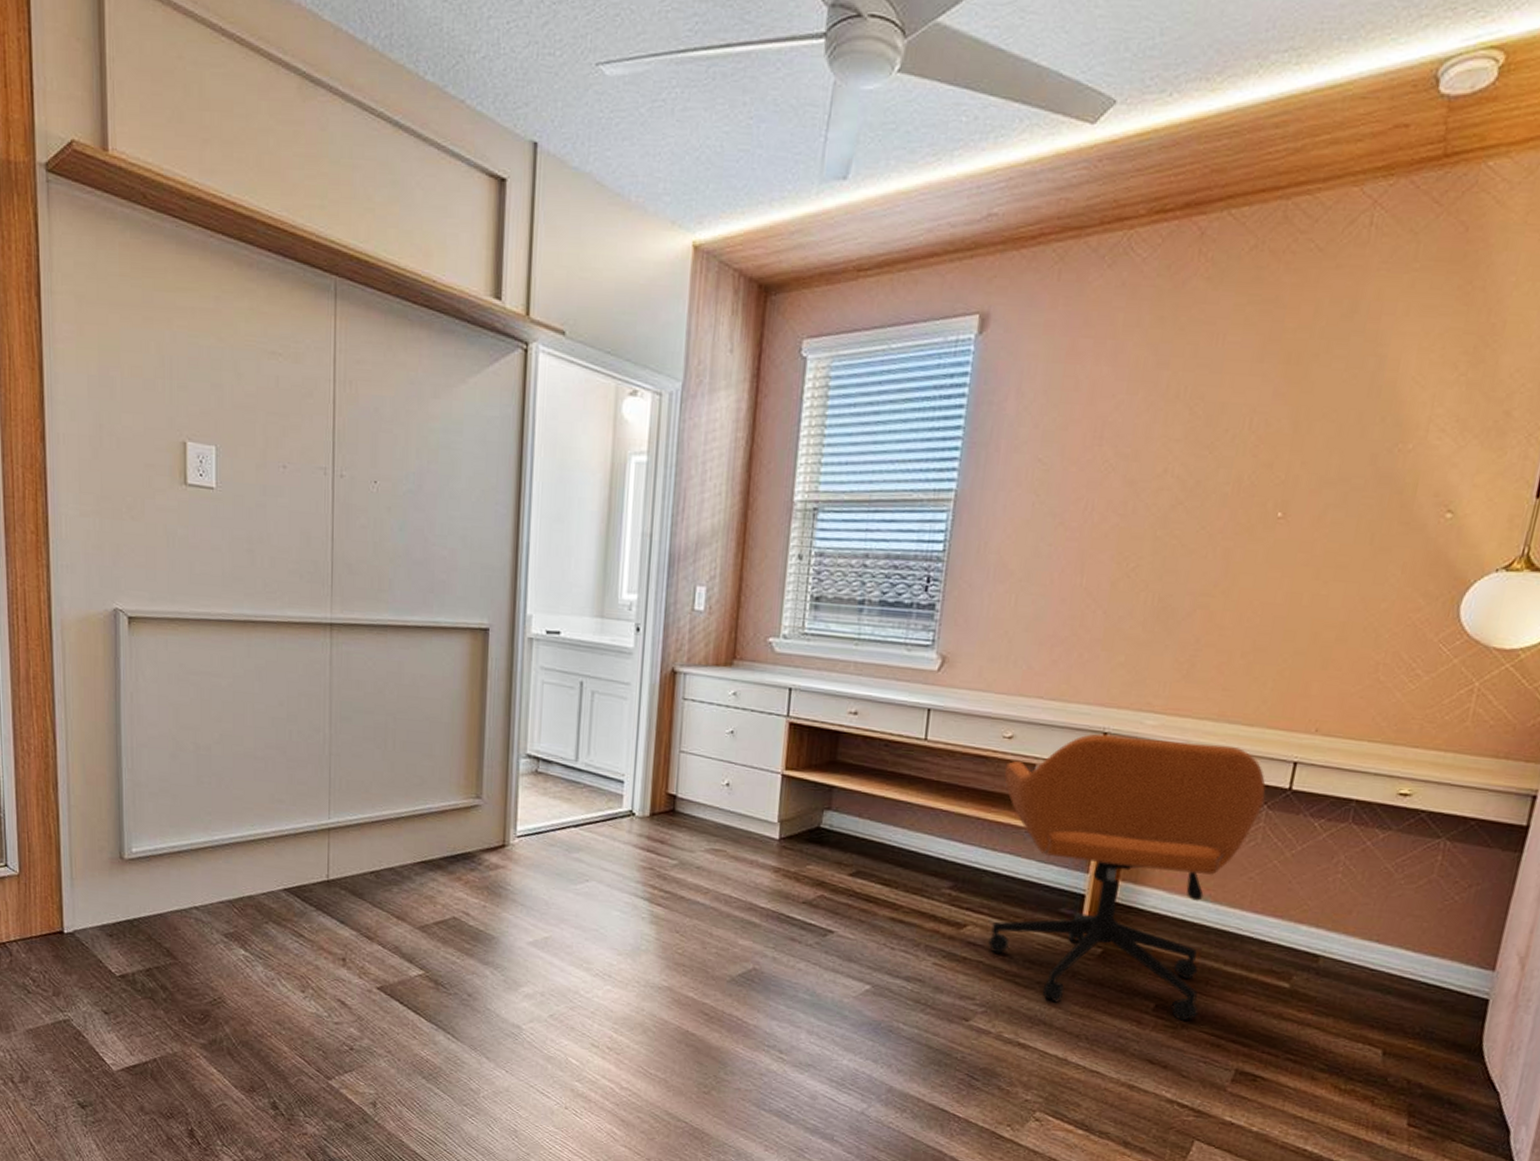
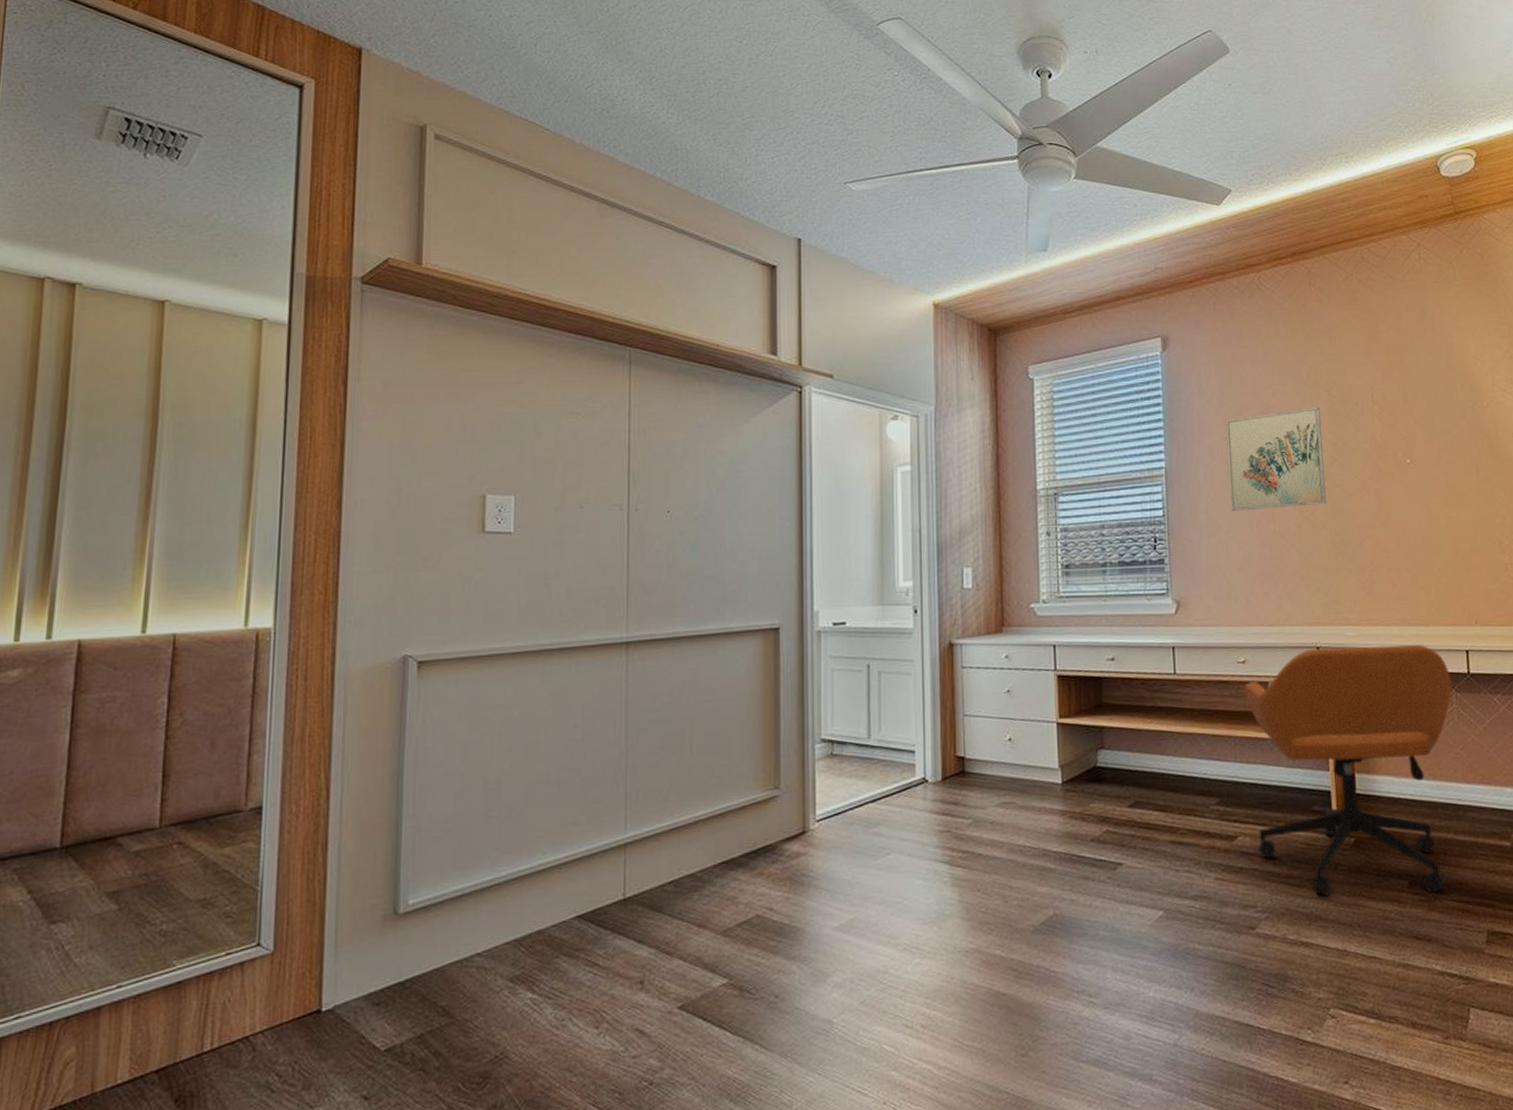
wall art: none [1030,428,1175,560] -> present [1225,406,1327,511]

